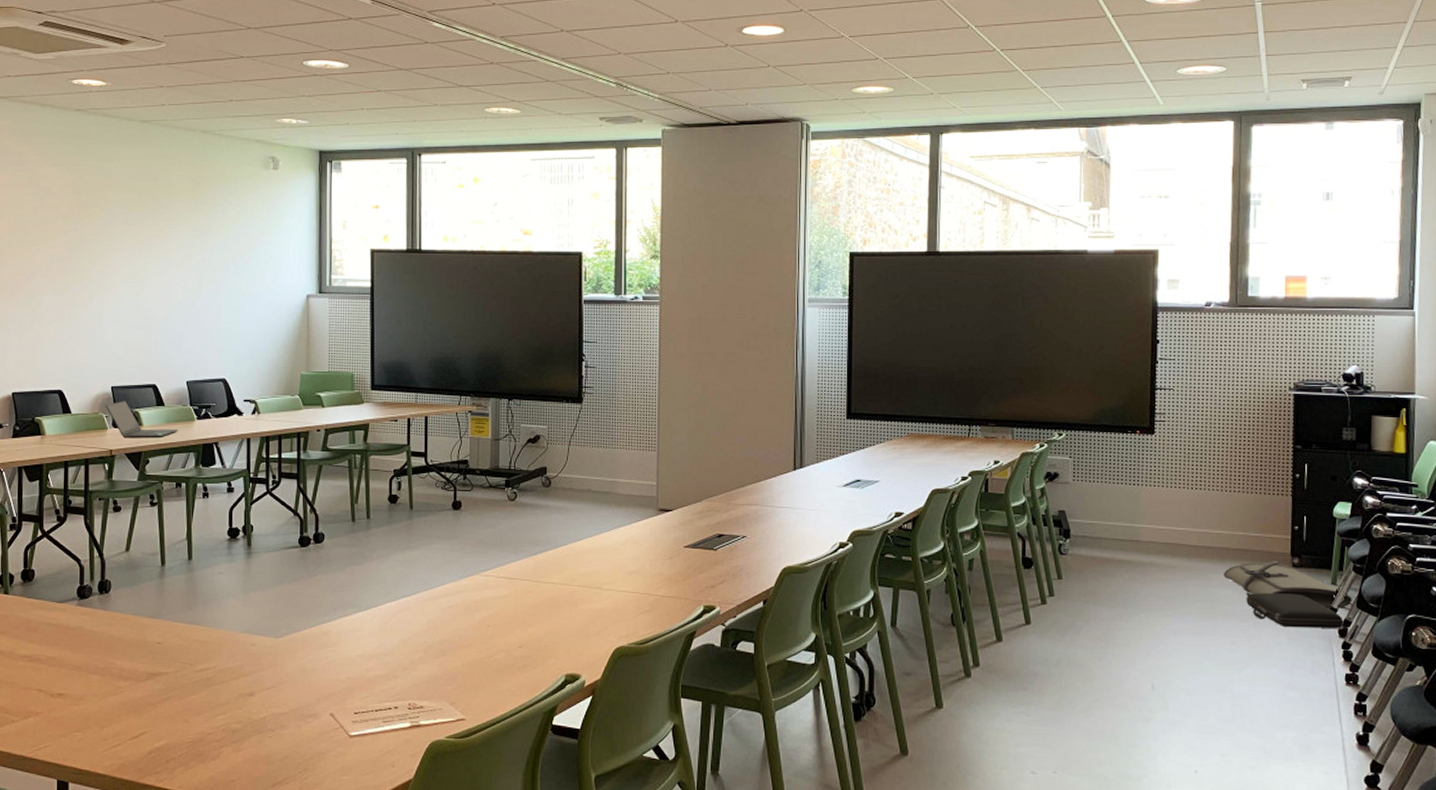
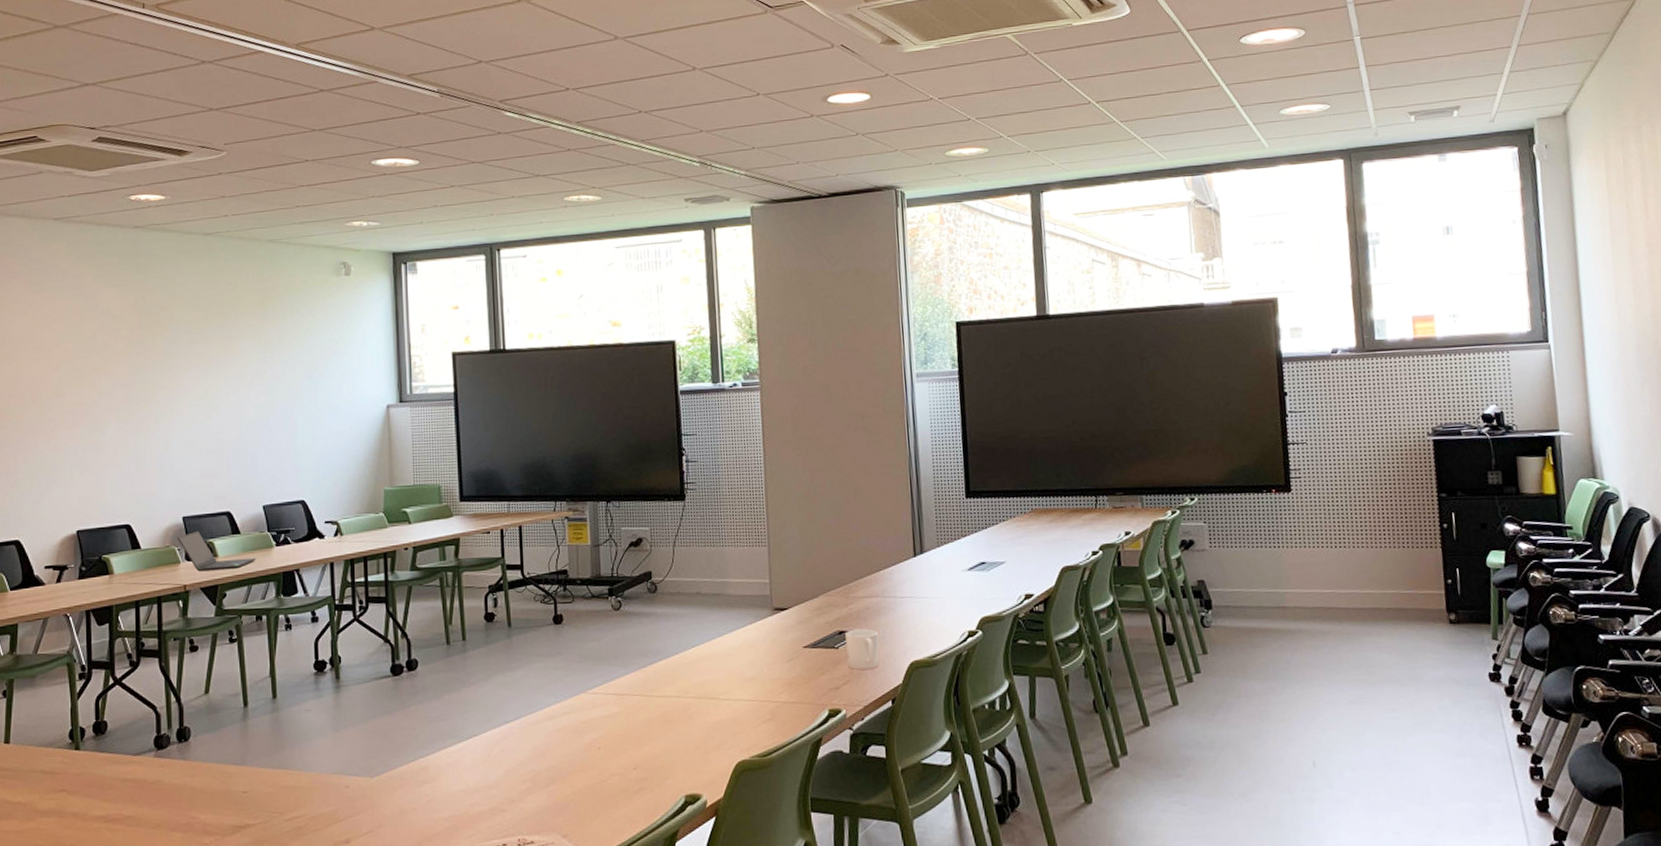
mug: none [723,533,756,572] -> present [844,628,880,671]
tool roll: present [1223,560,1352,608] -> none [1377,618,1516,666]
briefcase: present [1246,592,1344,628] -> none [1403,652,1510,689]

